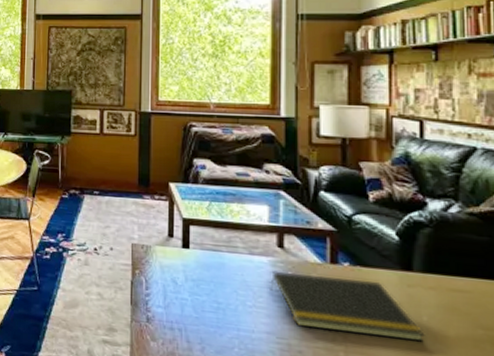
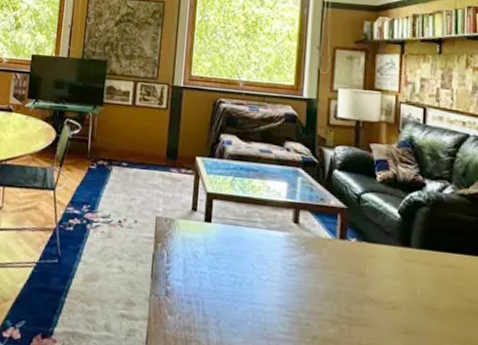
notepad: present [270,270,425,342] -> none [284,245,418,314]

